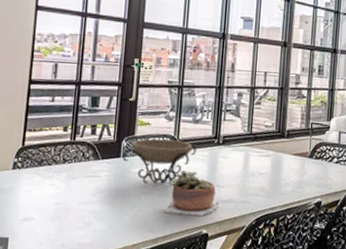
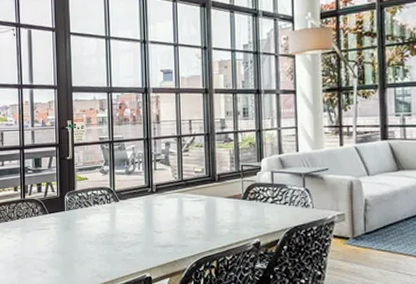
decorative bowl: present [122,138,196,185] -> none [66,192,132,233]
succulent plant: present [163,169,220,215] -> none [108,218,159,260]

